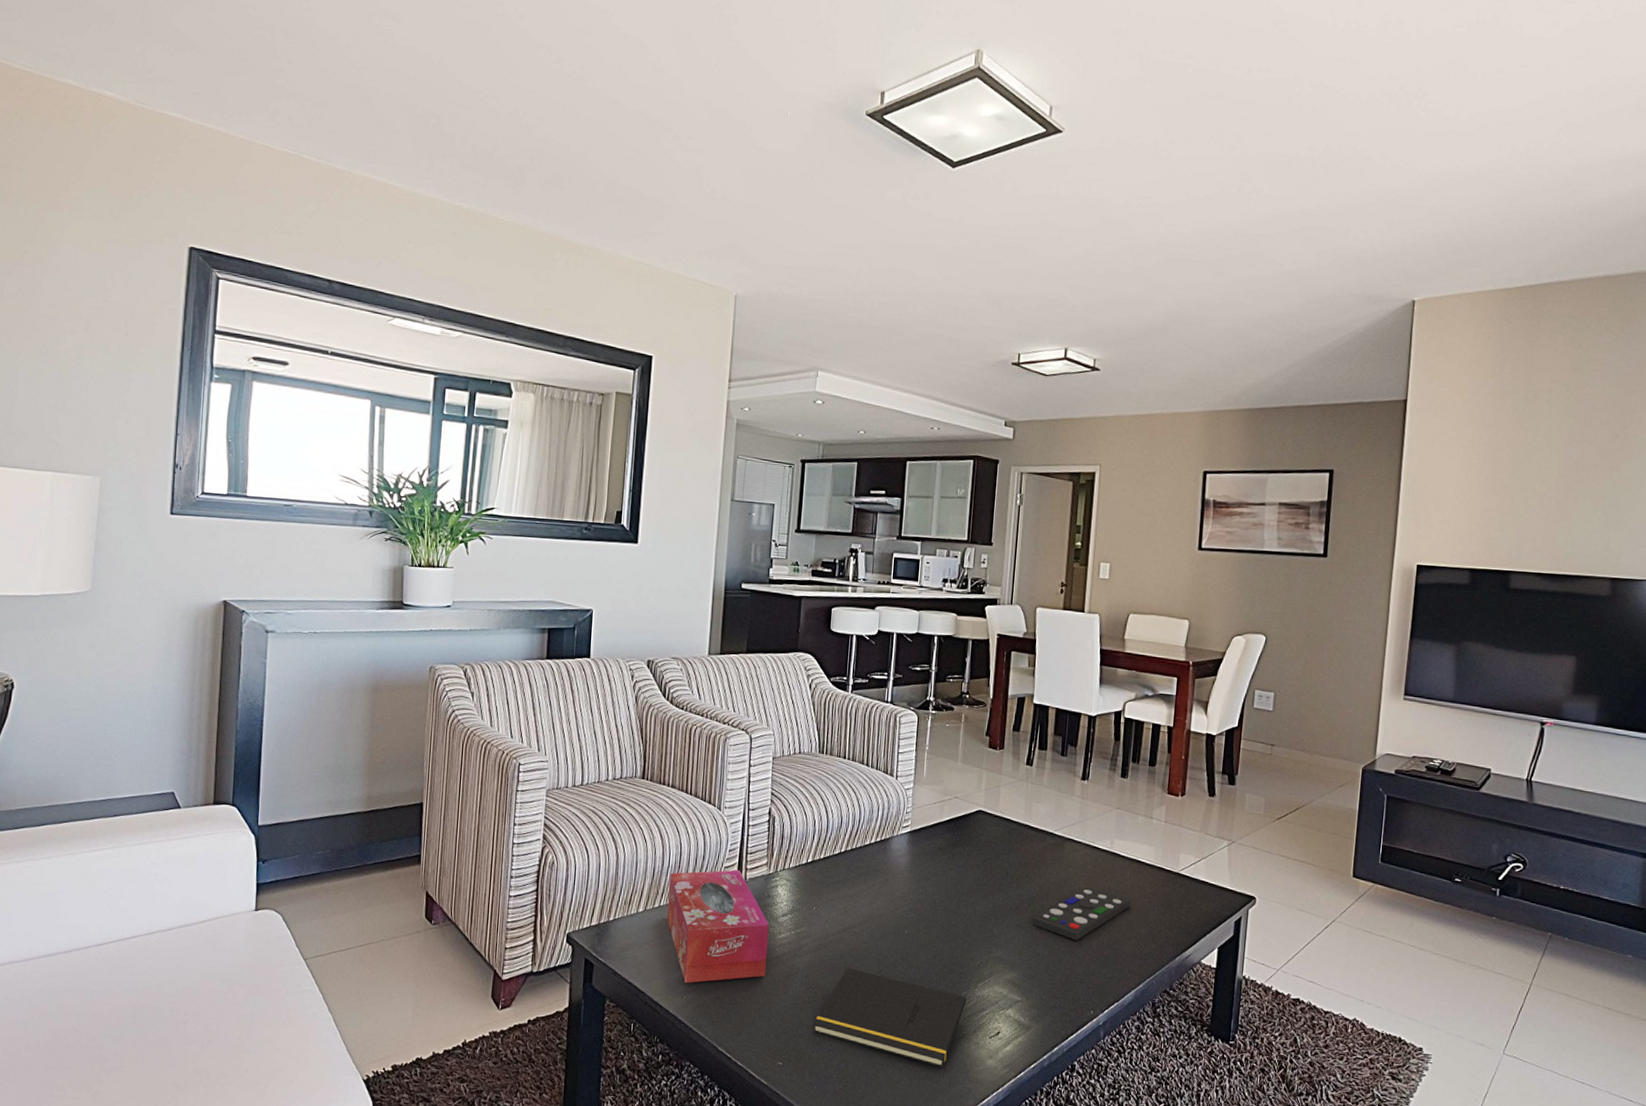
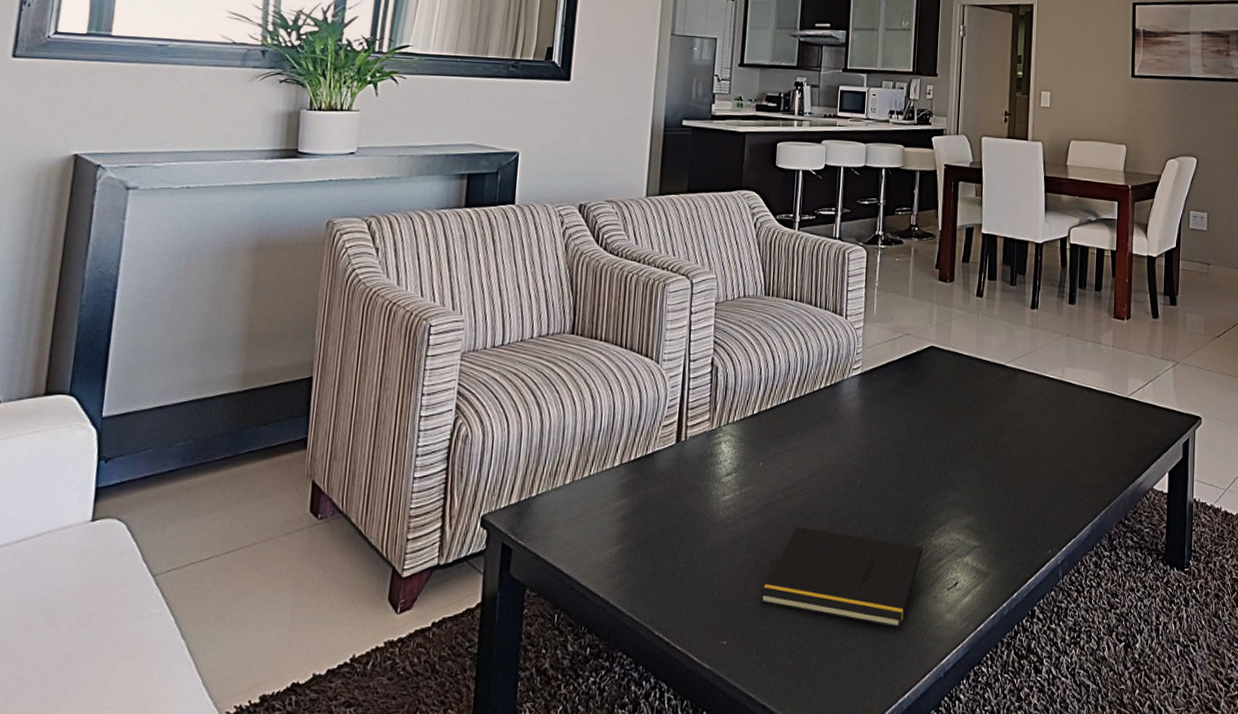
tissue box: present [667,870,769,984] -> none [598,428,712,562]
remote control: present [1032,886,1131,941] -> none [987,418,1084,476]

